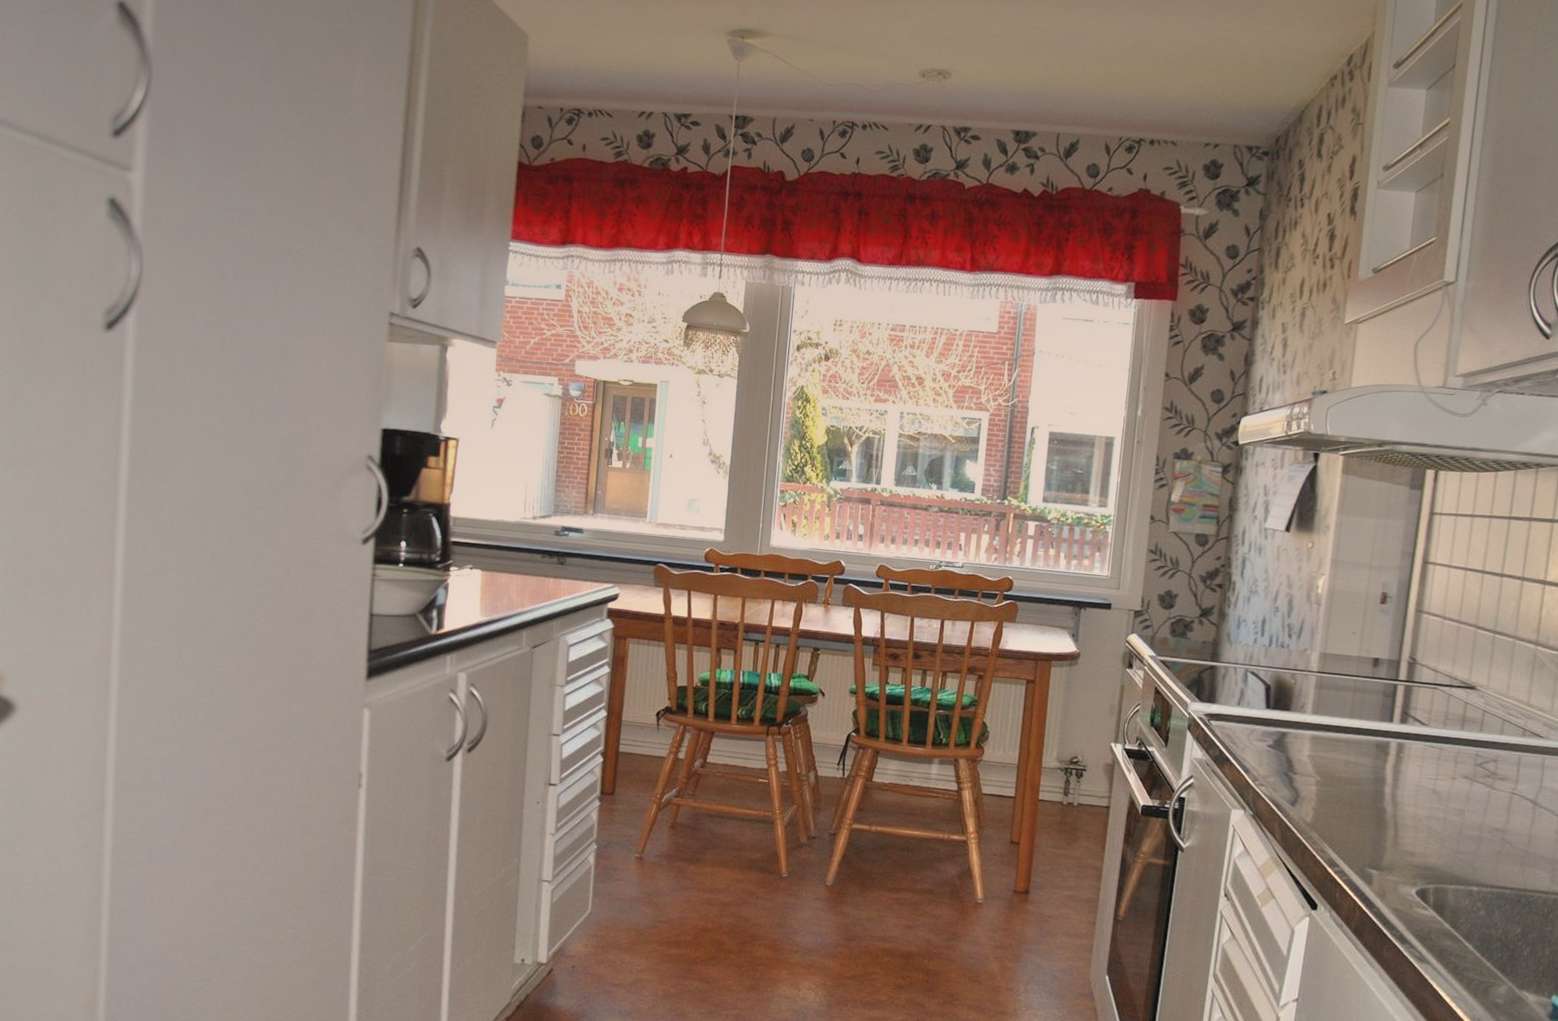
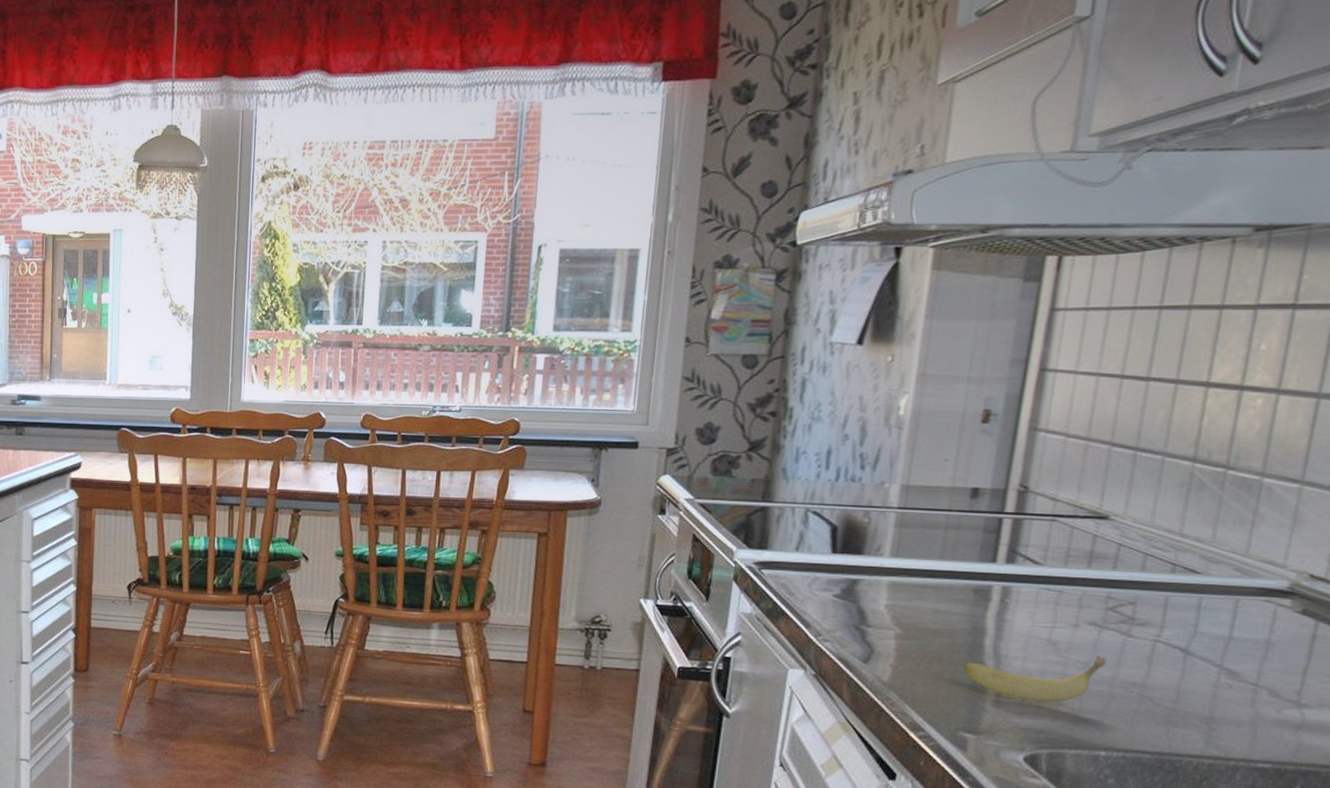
banana: none [1368,804,1477,844] -> present [963,656,1107,703]

